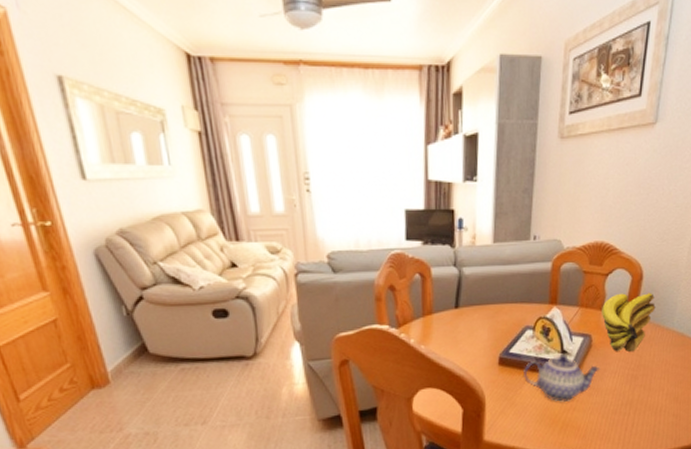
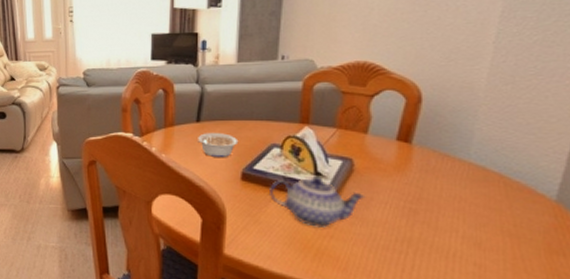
legume: none [457,318,496,345] -> present [198,133,239,158]
banana: present [602,293,656,352] -> none [366,116,442,181]

